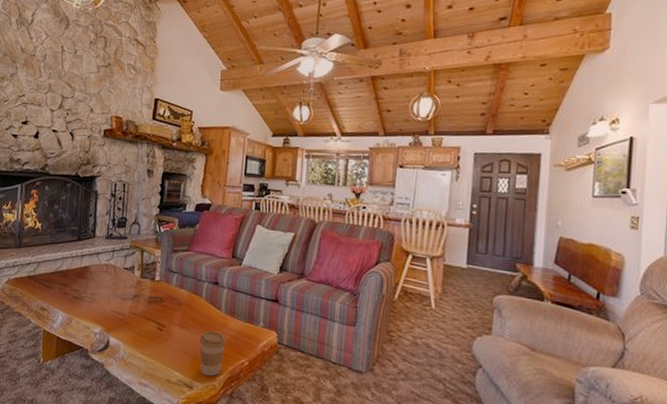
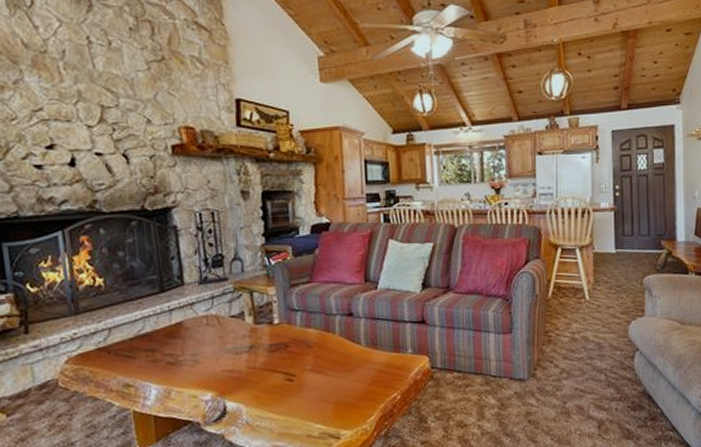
coffee cup: present [199,330,226,376] -> none [340,369,372,420]

